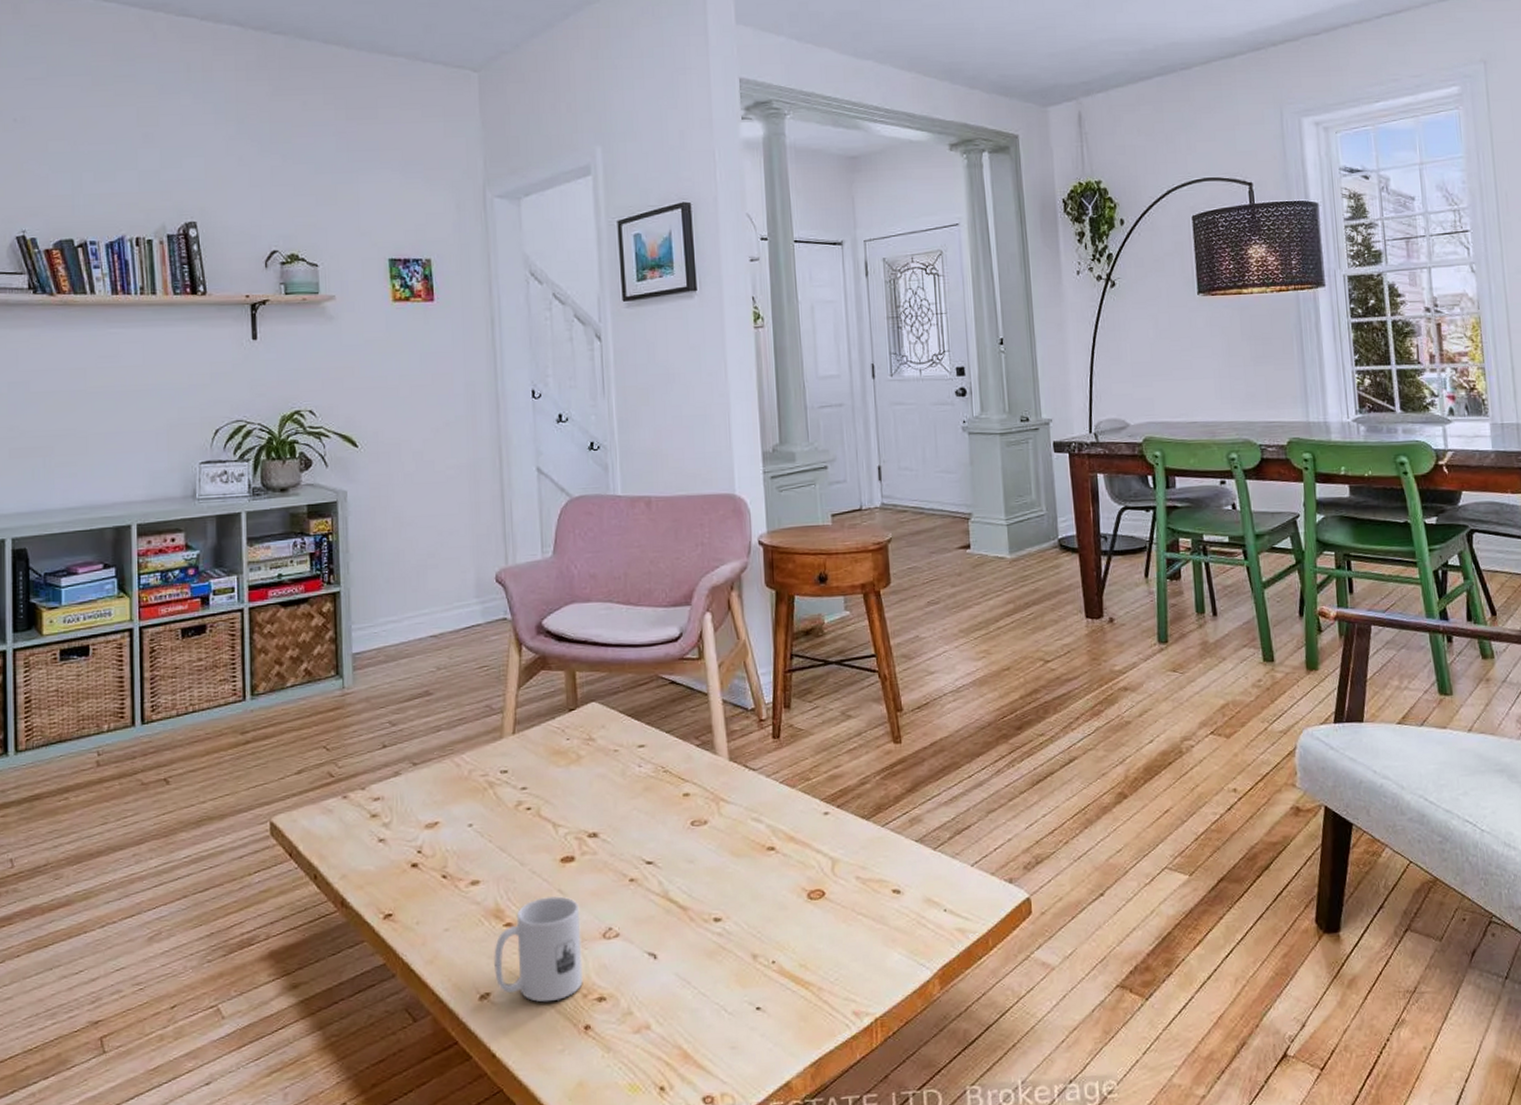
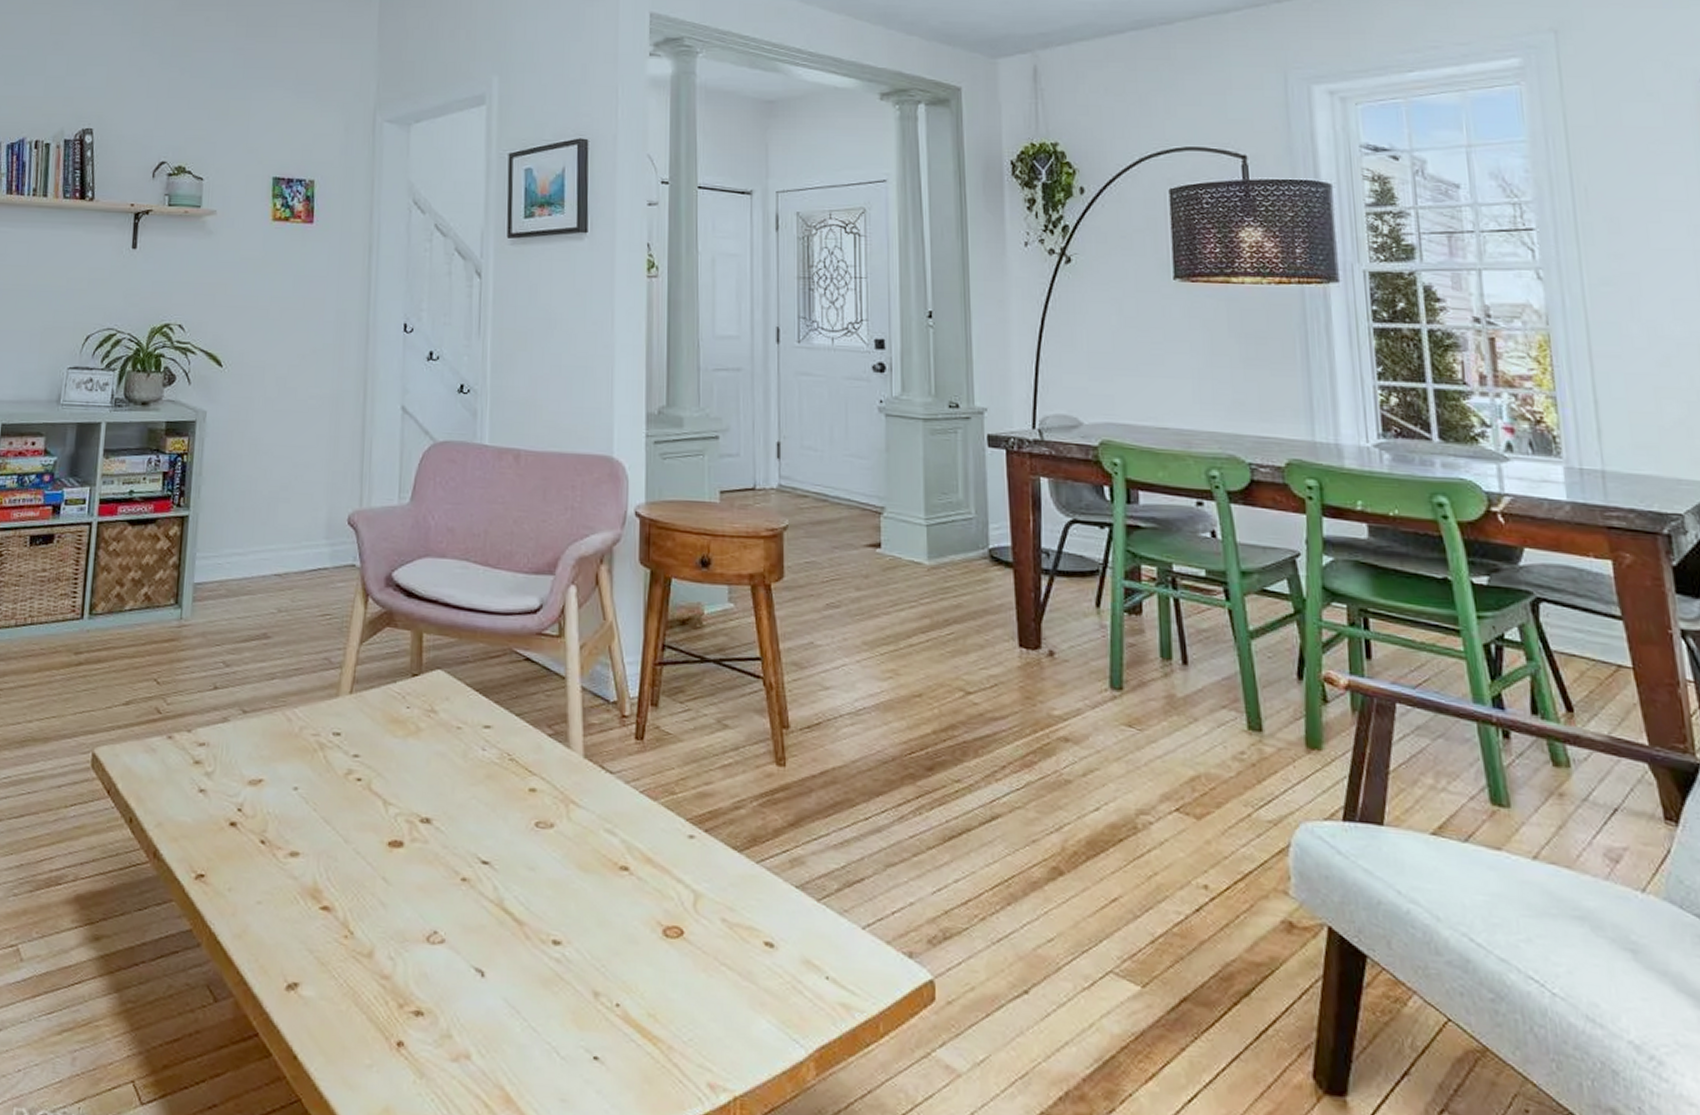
mug: present [494,896,583,1003] -> none [305,883,404,1006]

